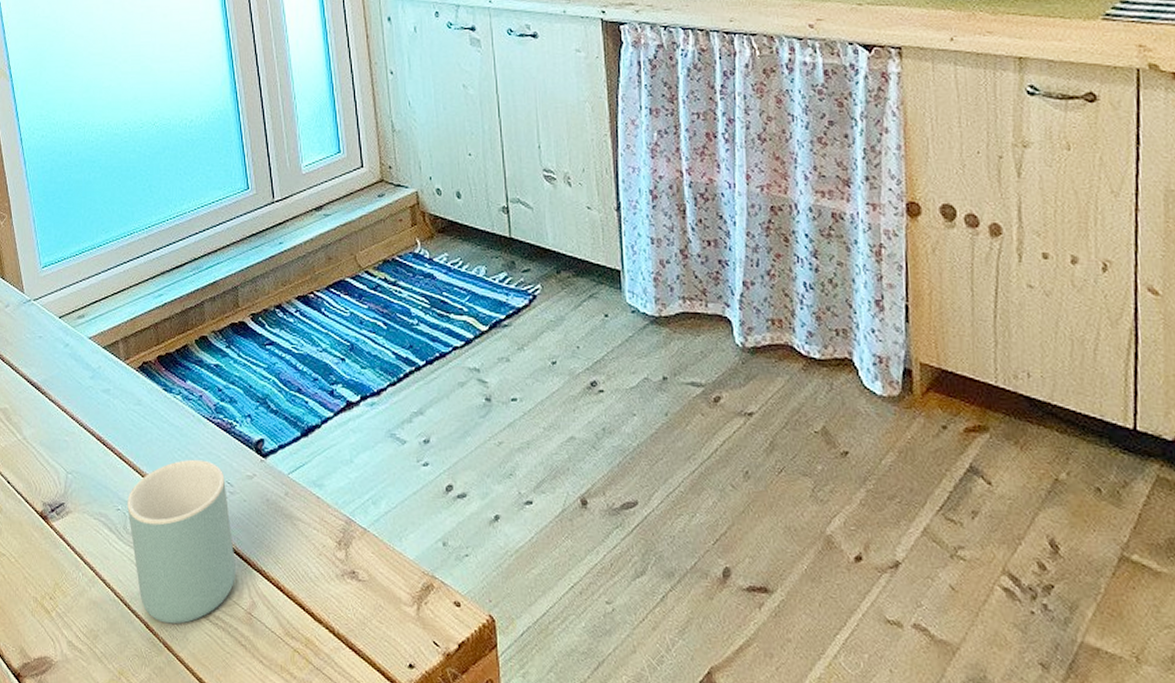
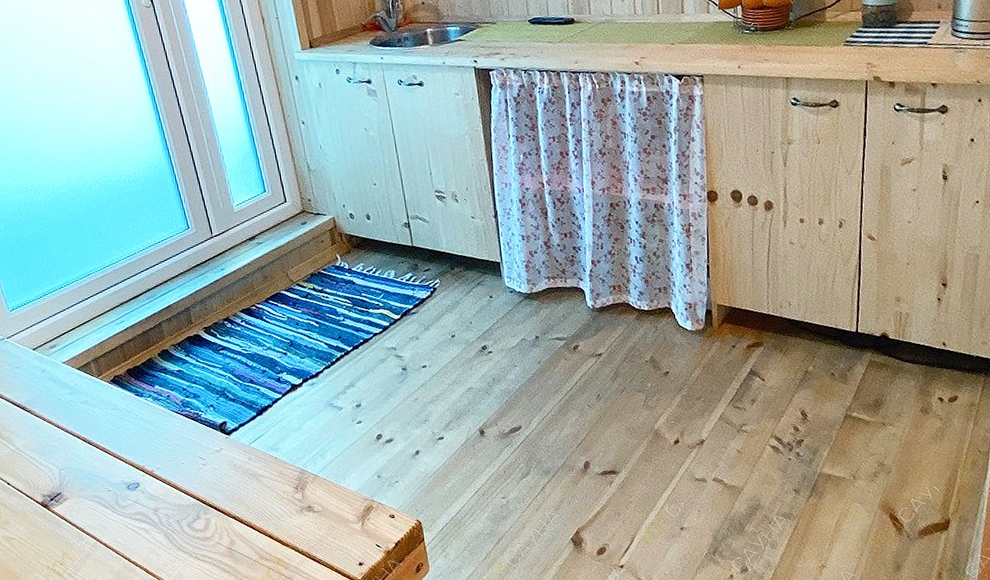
mug: present [127,459,236,625] -> none [116,443,215,567]

